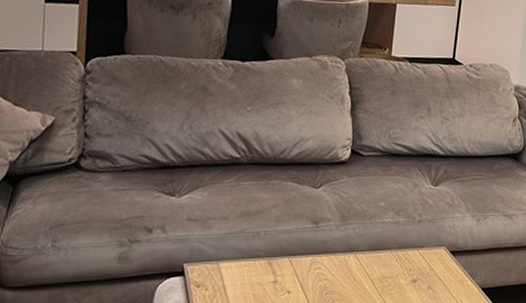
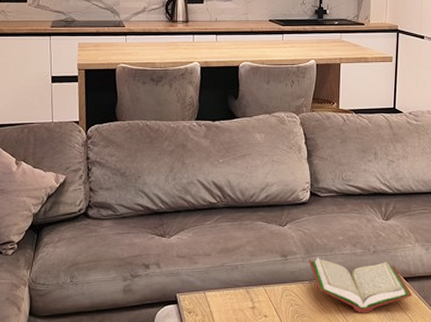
book: none [343,226,459,291] -> present [308,257,413,313]

